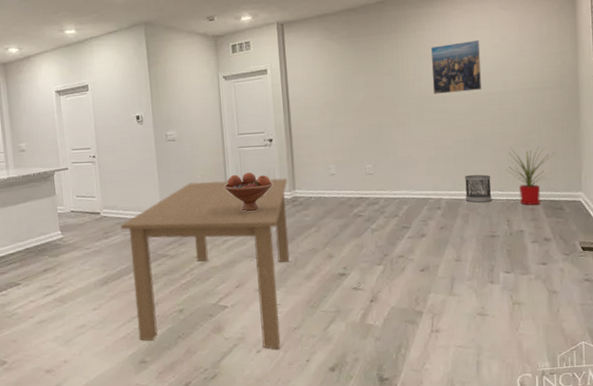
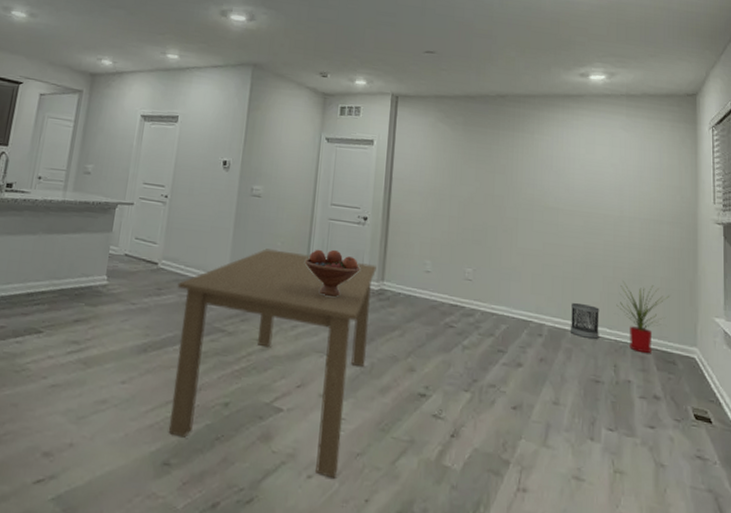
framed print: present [430,39,482,94] -> none [545,153,599,210]

